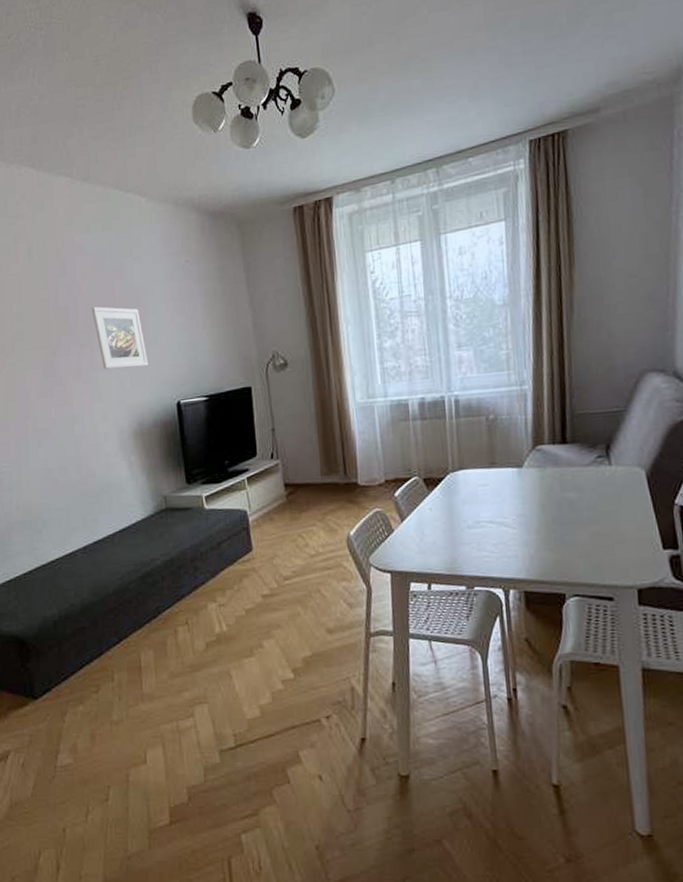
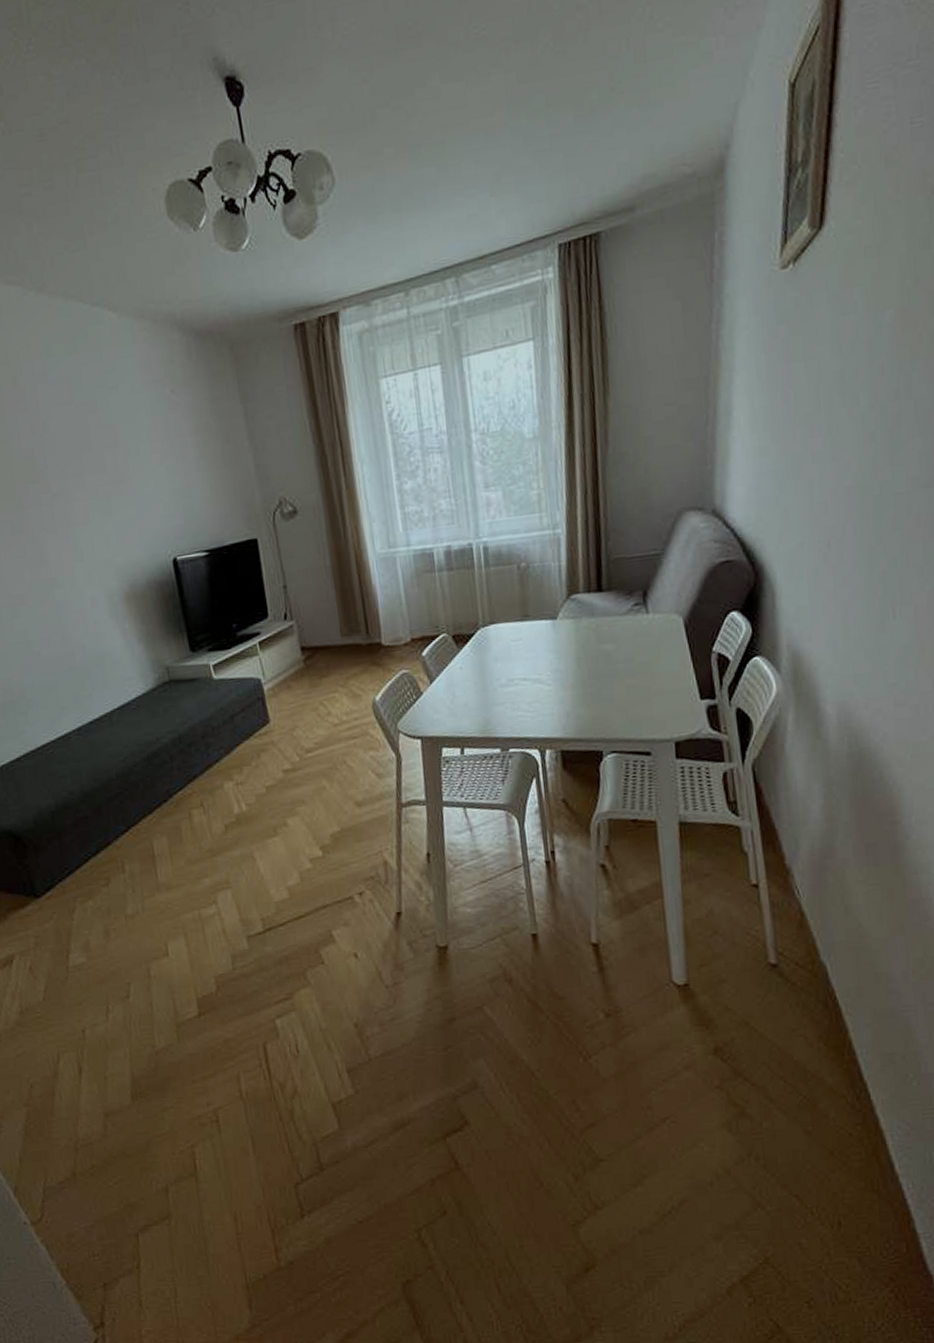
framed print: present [91,306,149,369] -> none [61,447,136,522]

